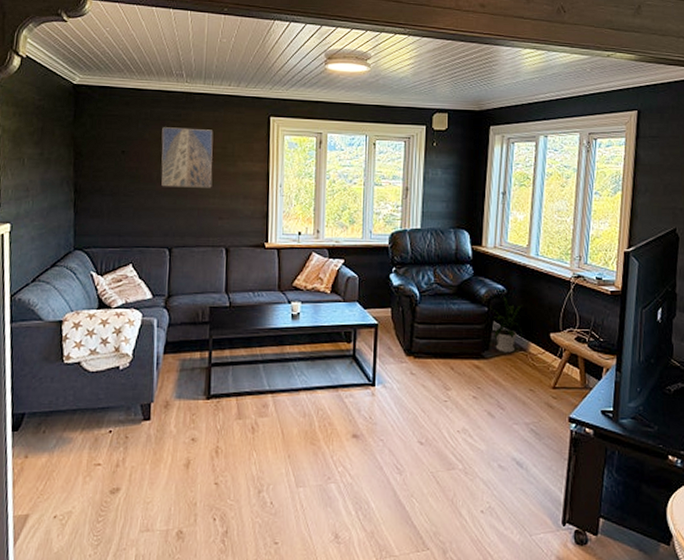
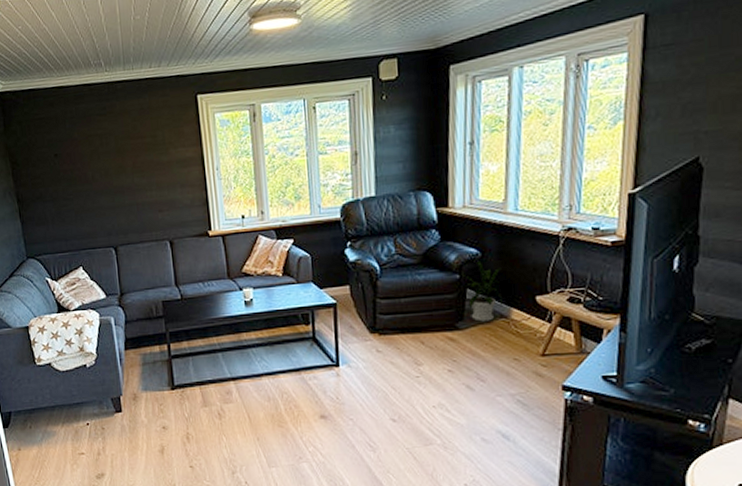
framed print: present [161,127,213,188] -> none [89,119,147,186]

